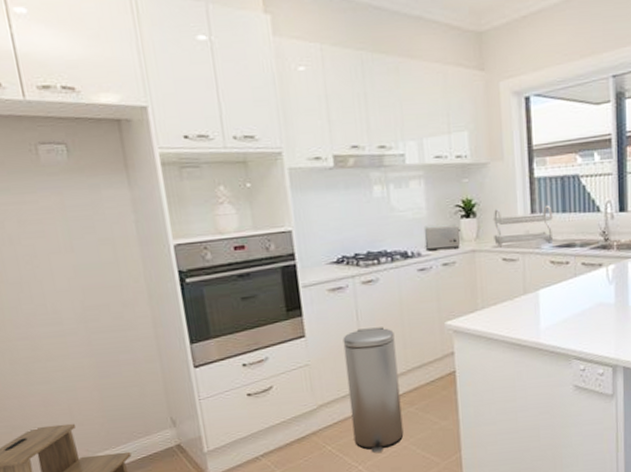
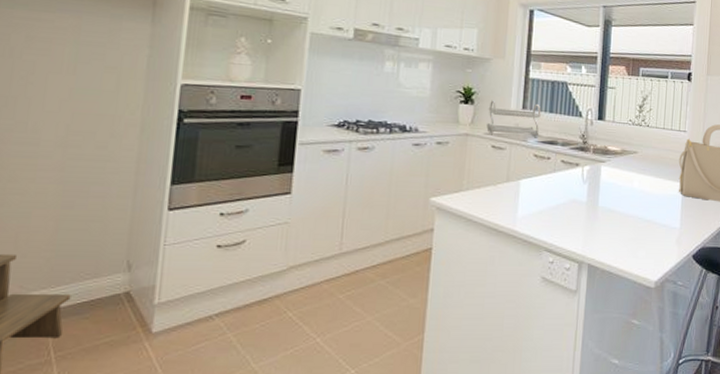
pedal bin: present [342,327,404,453] -> none [318,193,379,325]
toaster: present [423,223,460,251] -> none [423,104,458,130]

